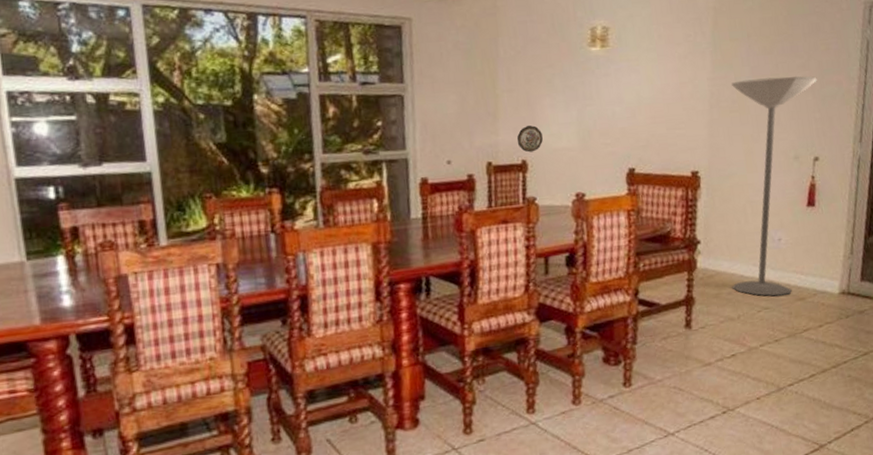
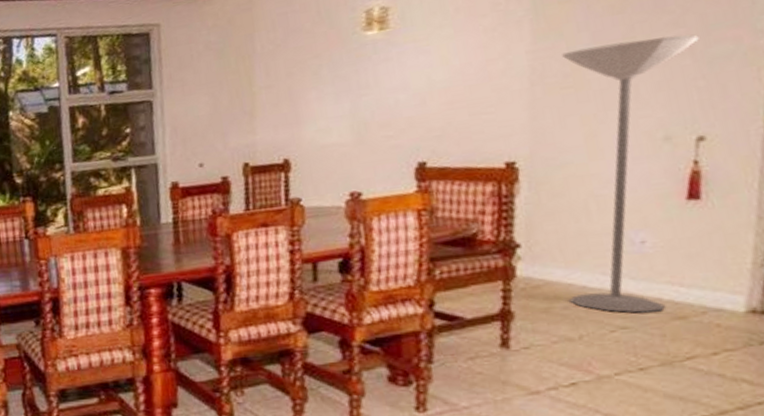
decorative plate: present [516,125,543,153] -> none [277,121,309,151]

